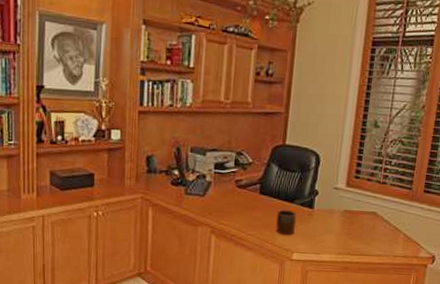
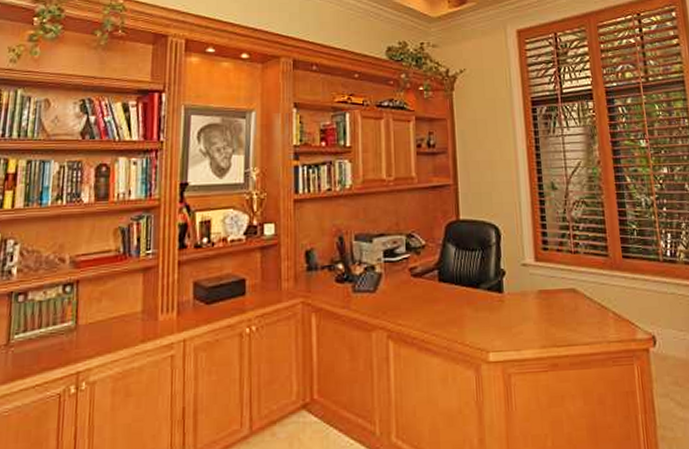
mug: present [276,209,297,235] -> none [462,297,487,330]

